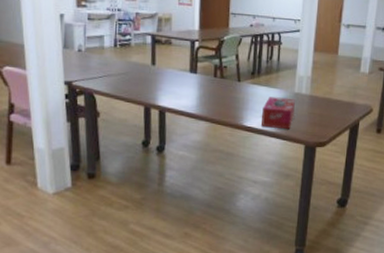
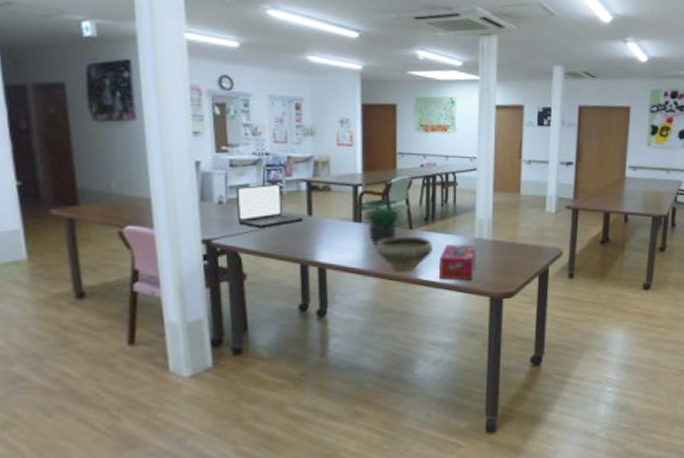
laptop: none [92,36,148,74] -> present [235,184,304,227]
potted plant: none [194,50,237,93] -> present [357,195,407,244]
bowl: none [207,87,257,119] -> present [375,236,433,272]

